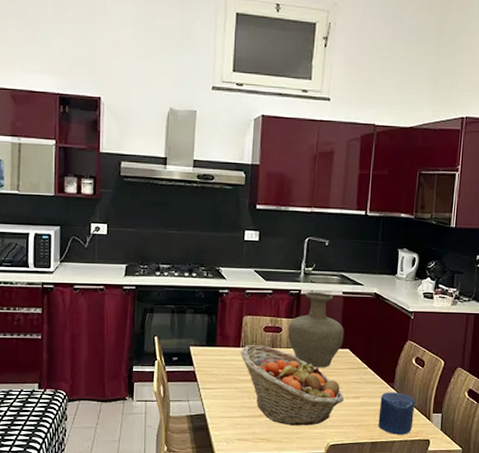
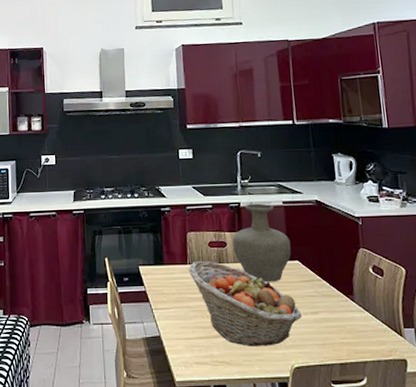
candle: present [378,392,415,435] -> none [341,305,384,354]

